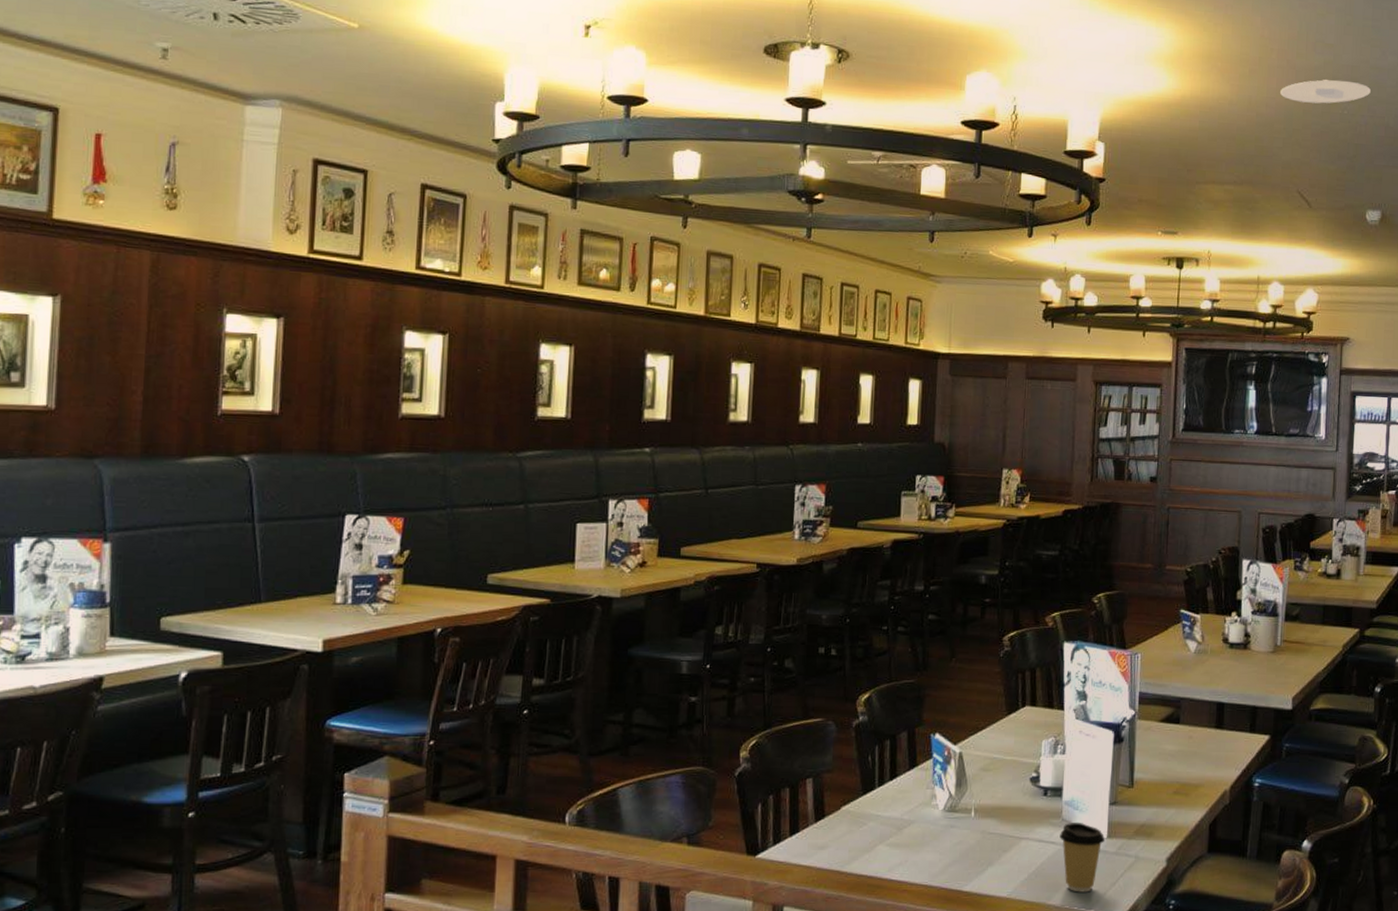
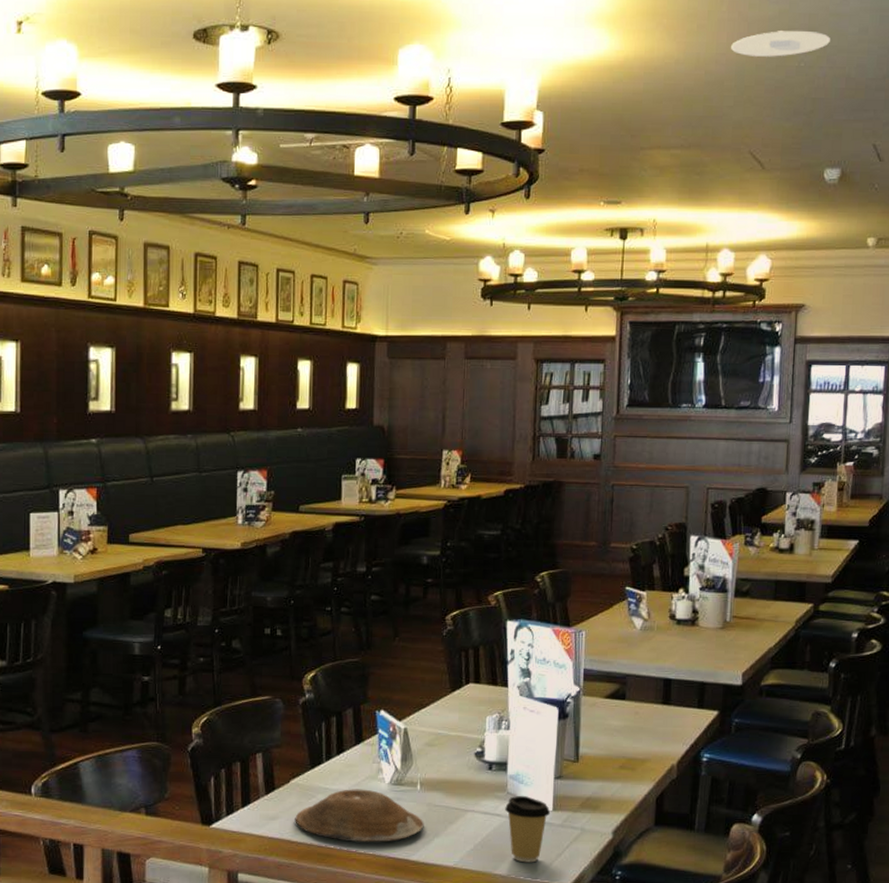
plate: none [845,816,978,873] -> present [295,789,424,843]

